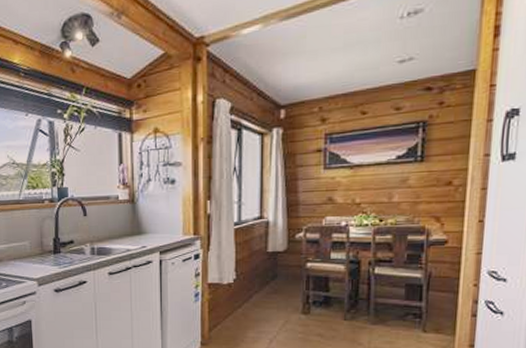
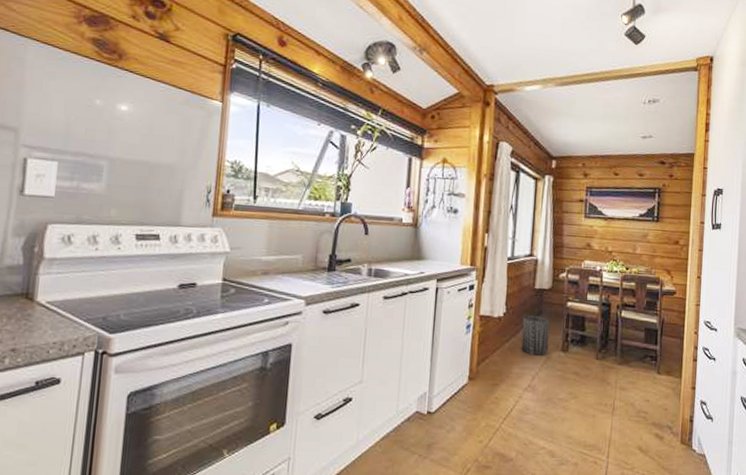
trash can: none [255,279,287,319] -> present [521,315,550,356]

